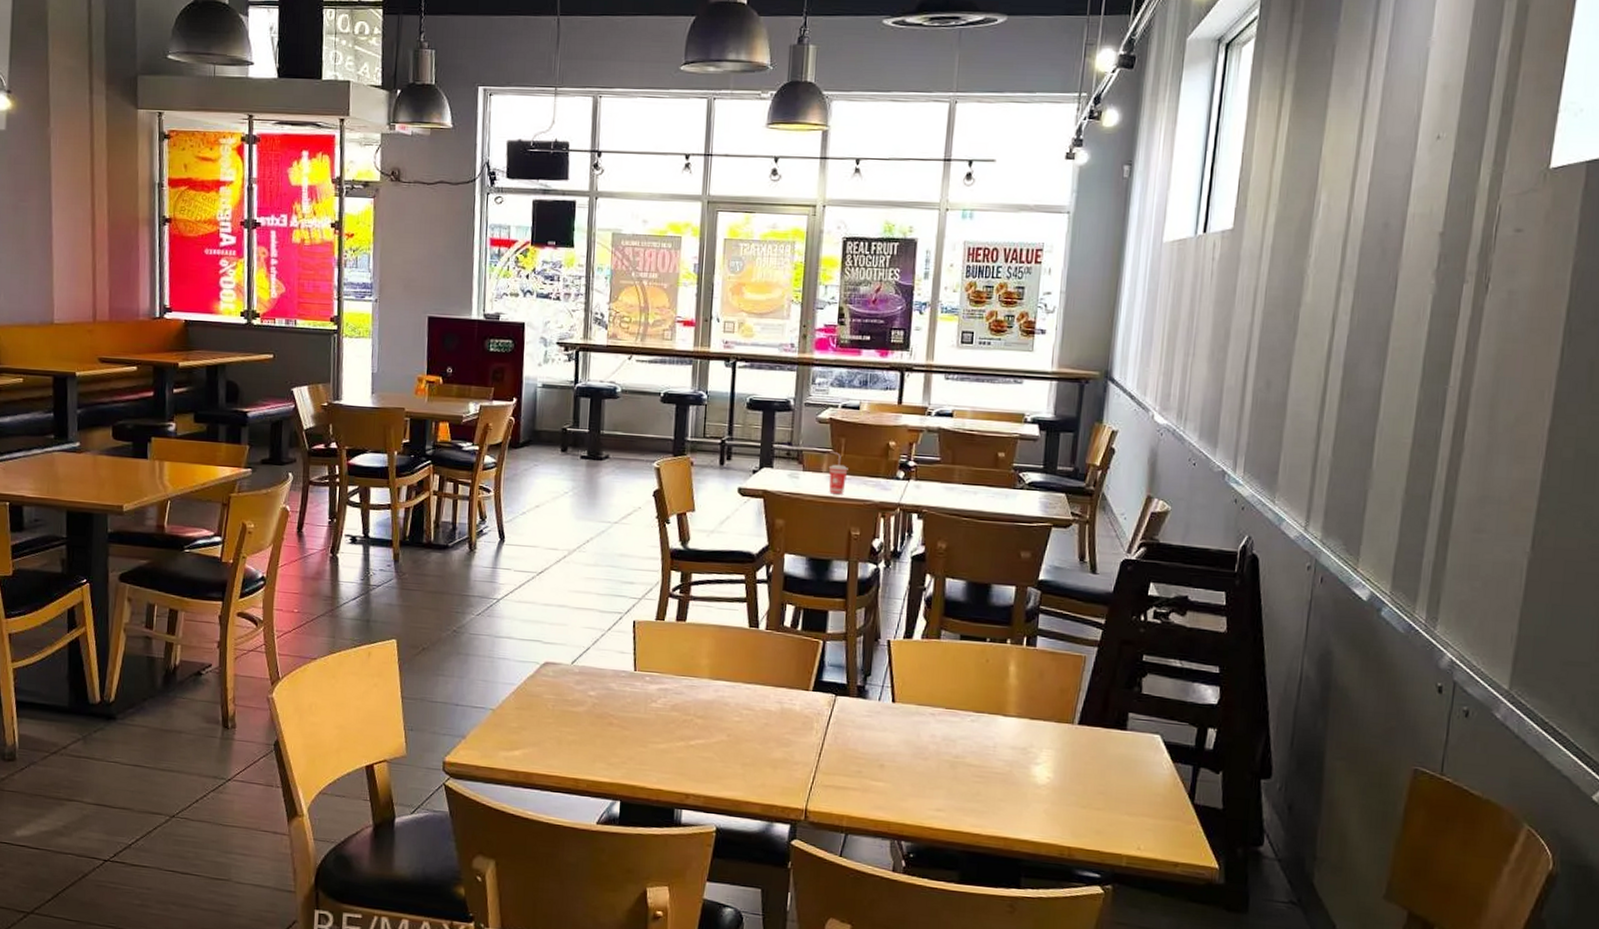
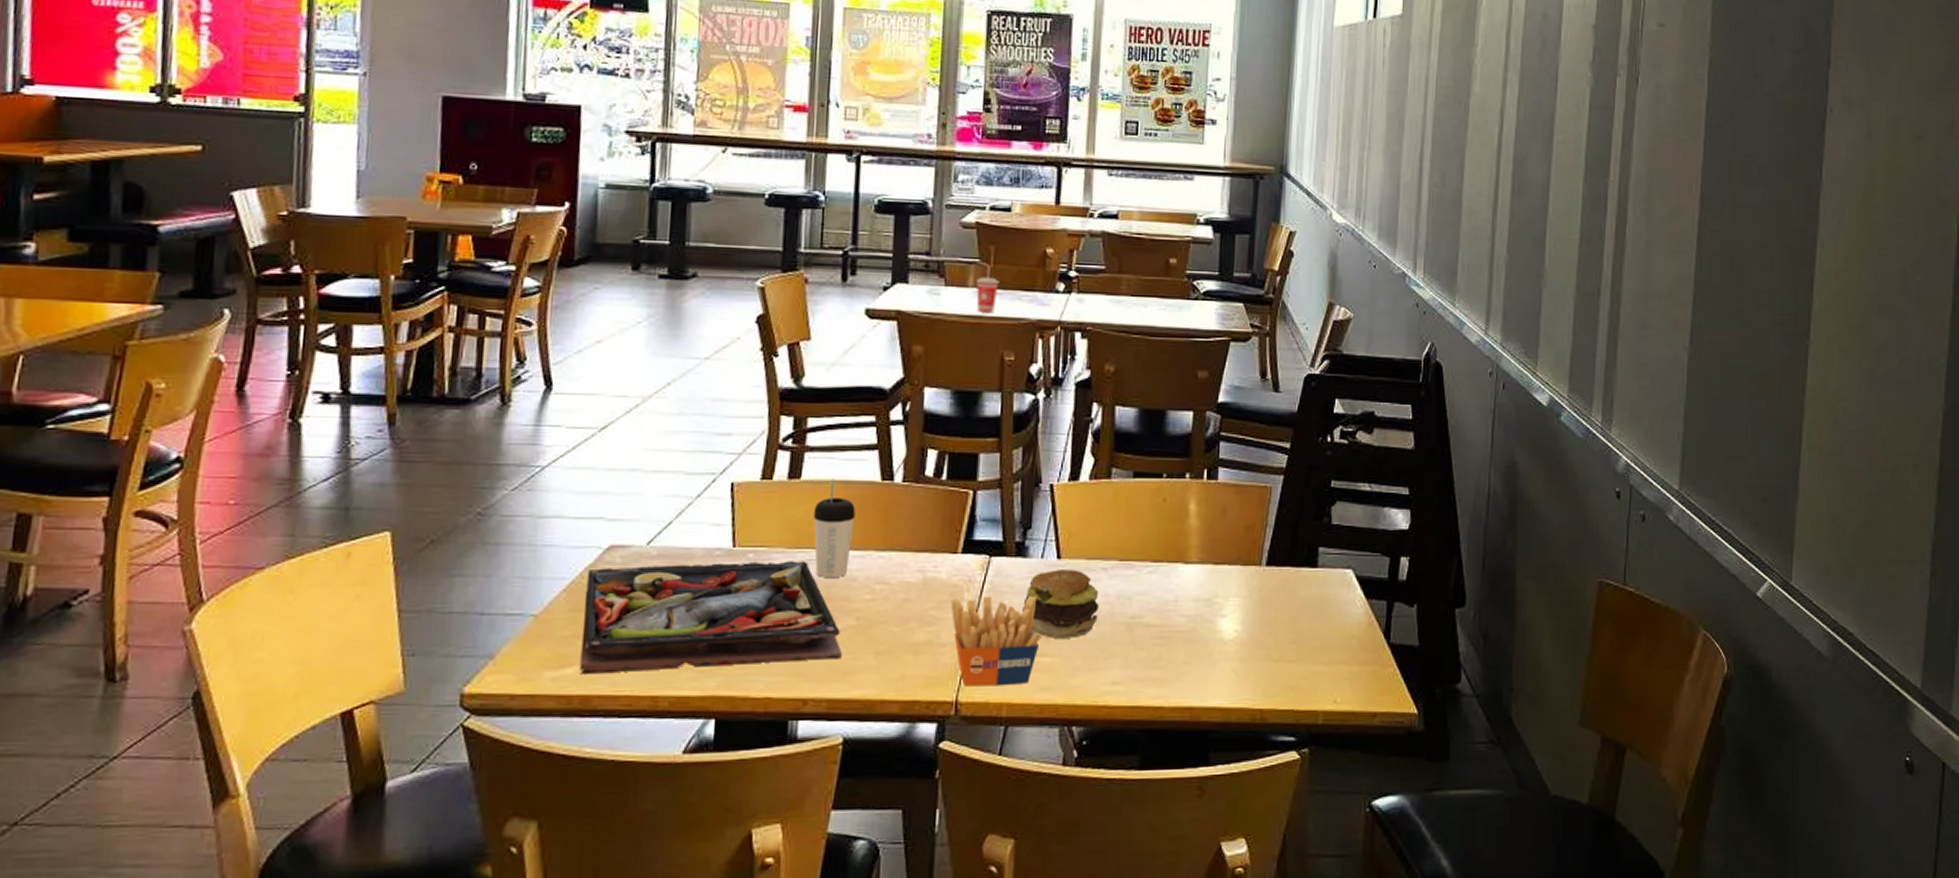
food tray: none [524,678,716,765] -> present [579,561,842,674]
beverage cup: none [695,623,728,702] -> present [813,479,855,577]
french fries: none [803,727,878,802] -> present [950,595,1042,687]
burger: none [862,711,927,769] -> present [1023,569,1099,640]

